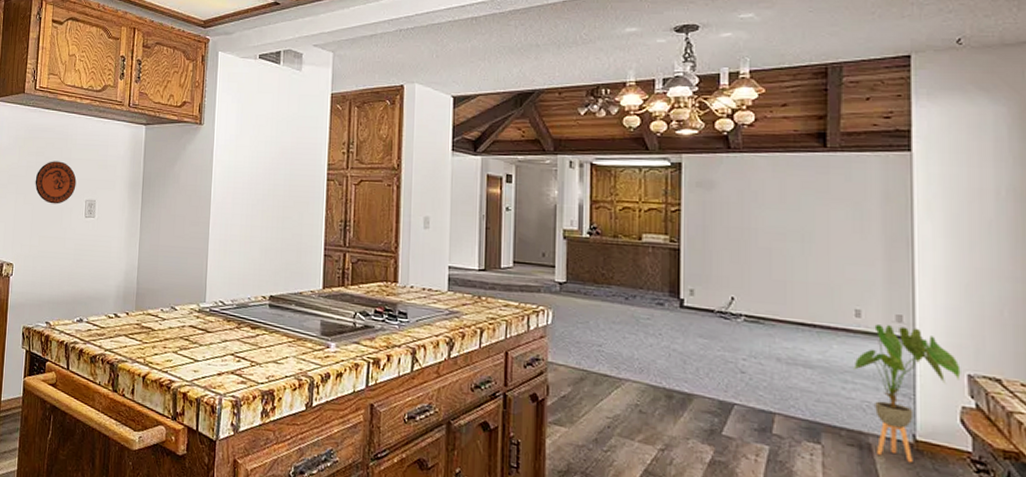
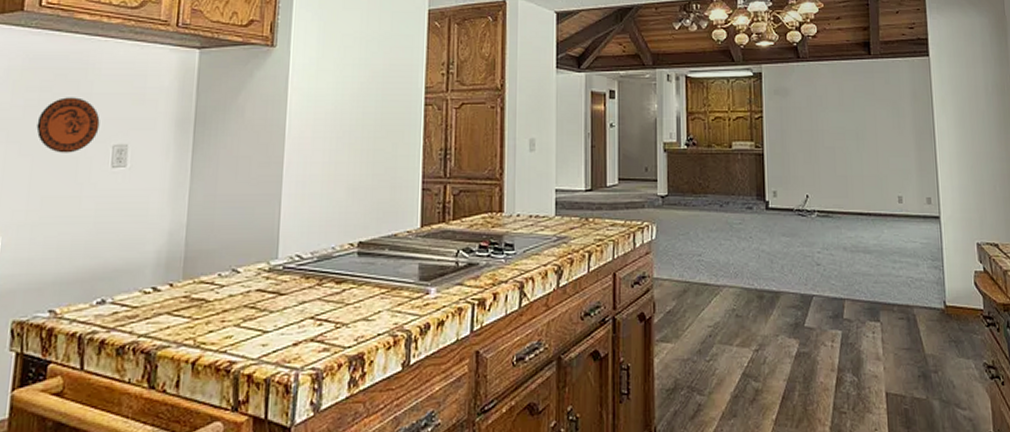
house plant: present [854,324,961,464] -> none [900,207,972,327]

